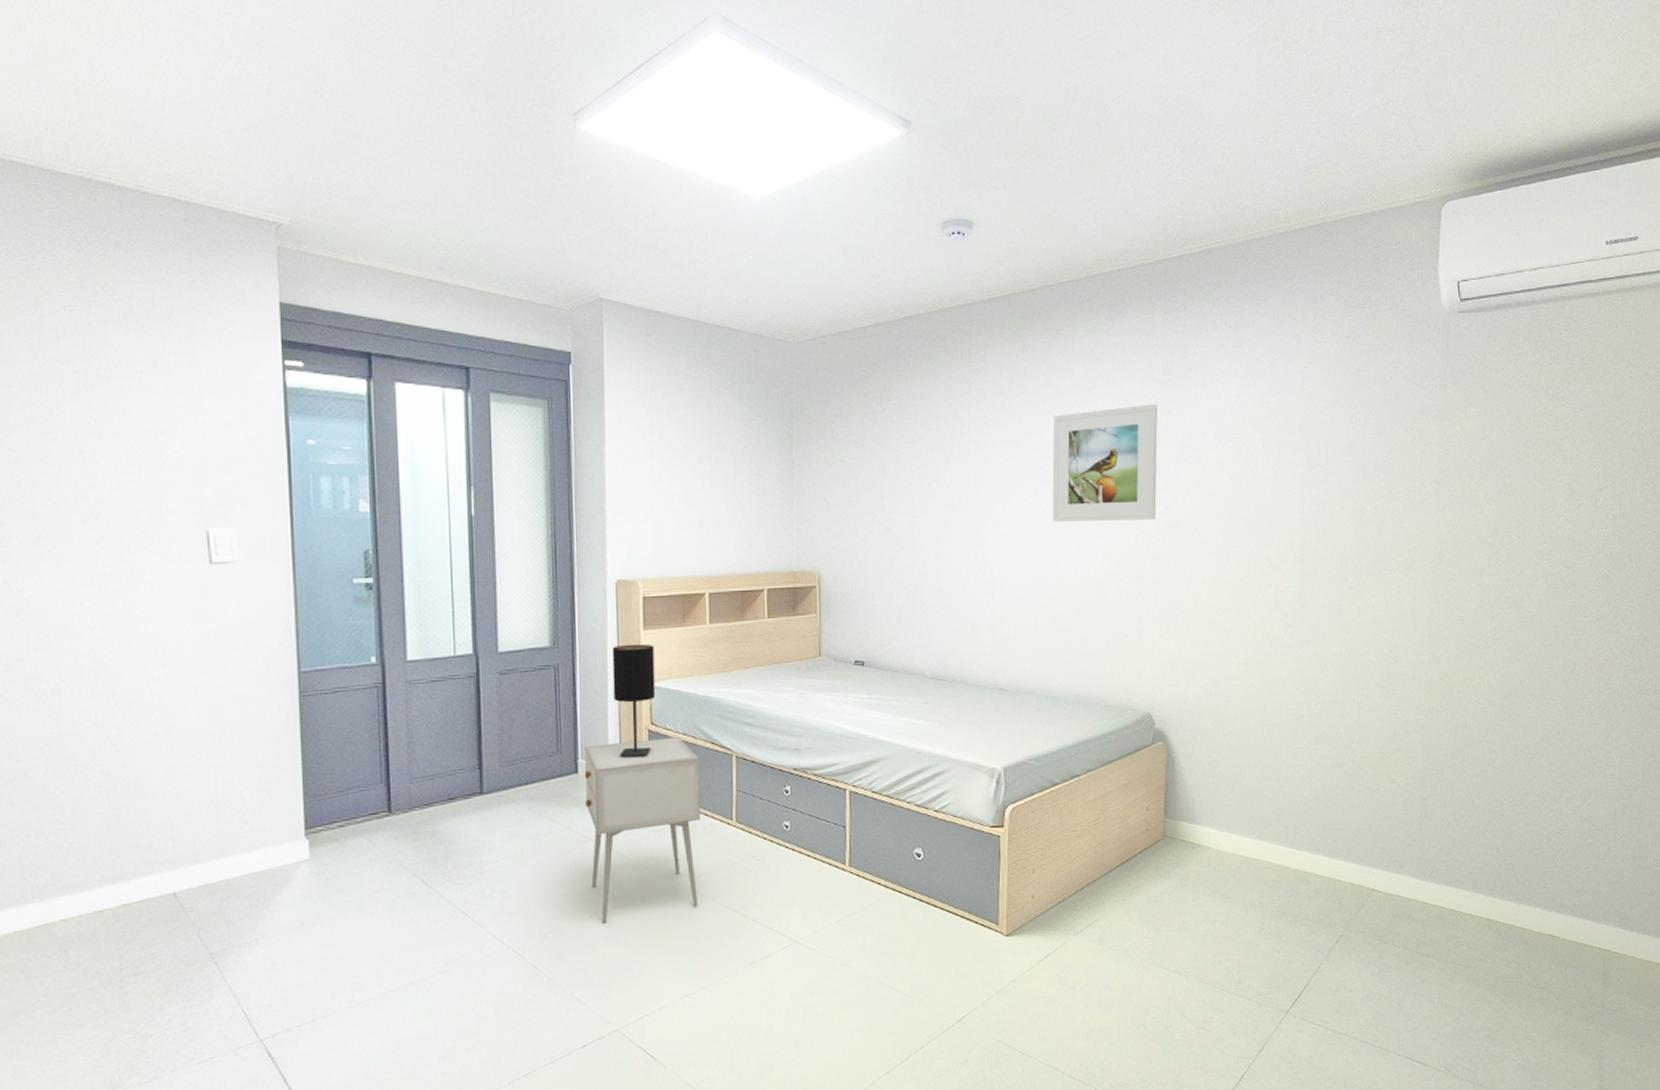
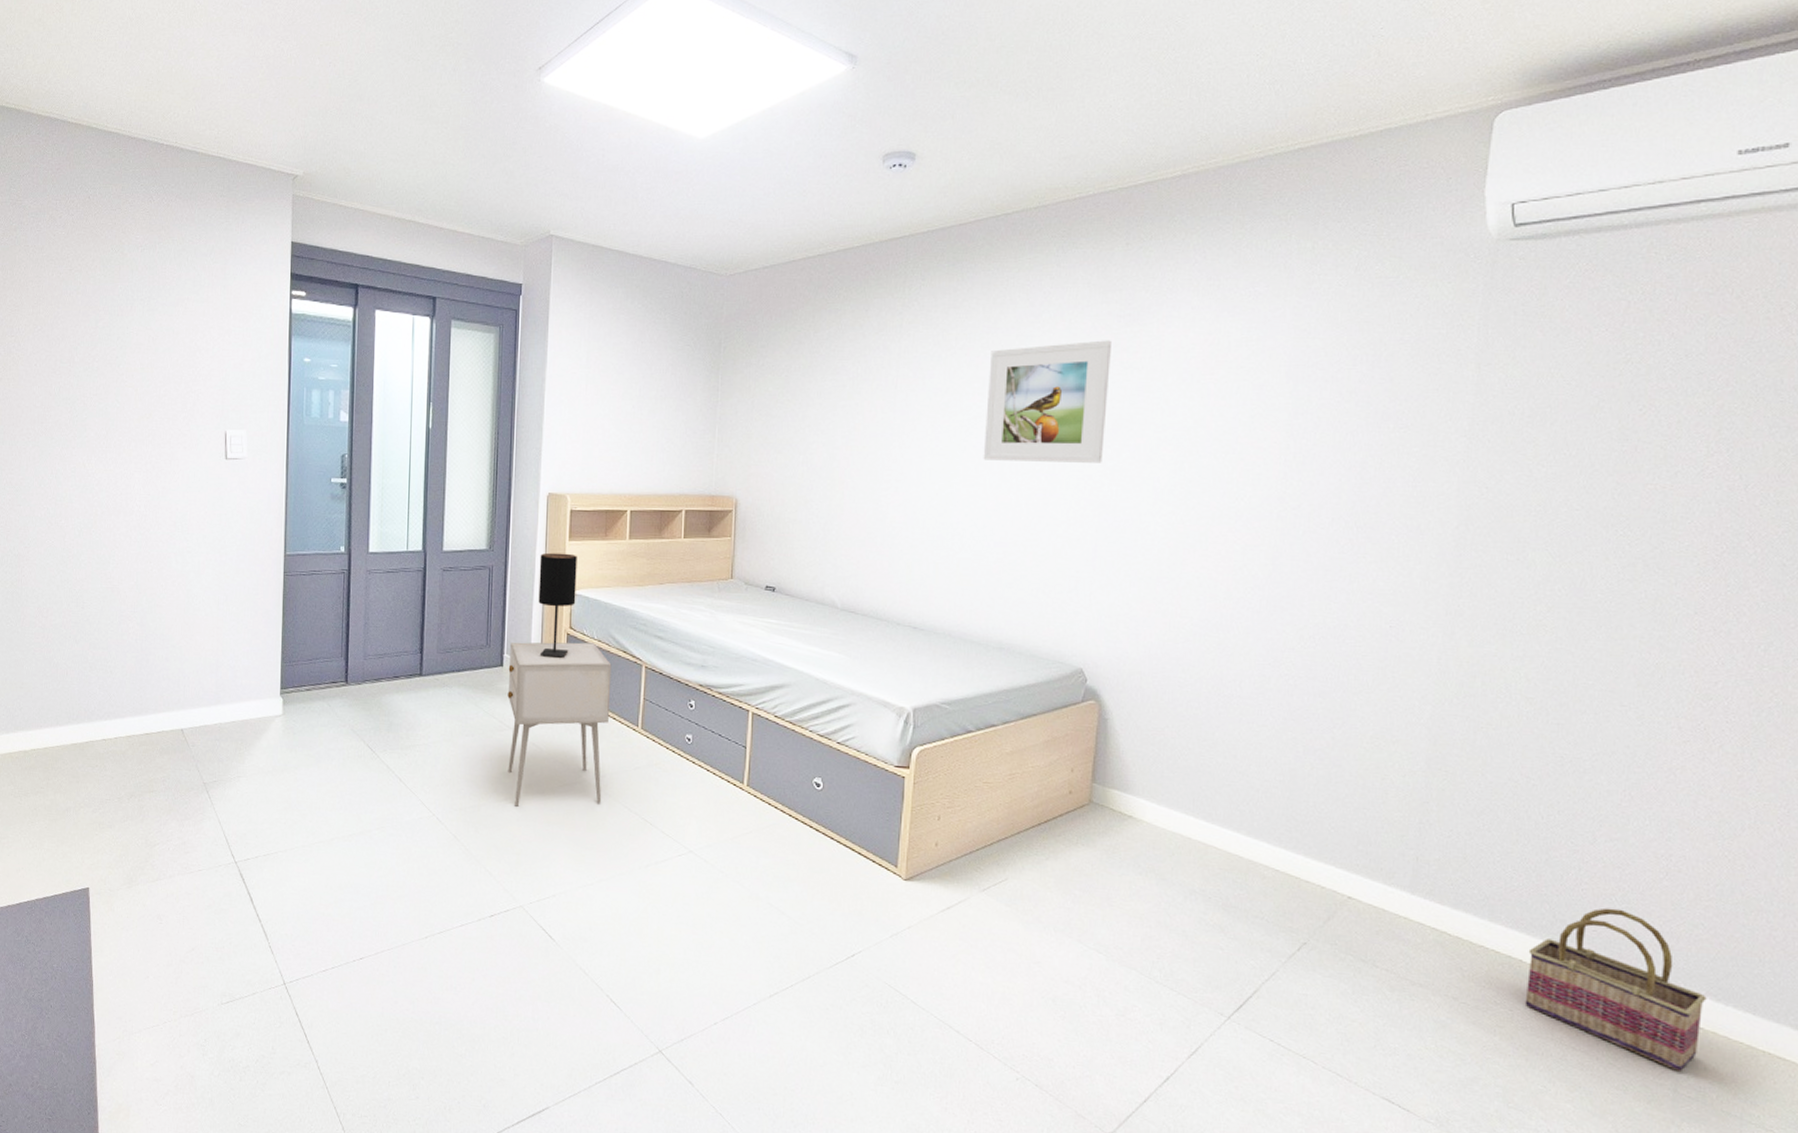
basket: none [1501,866,1619,991] -> present [1525,907,1707,1072]

